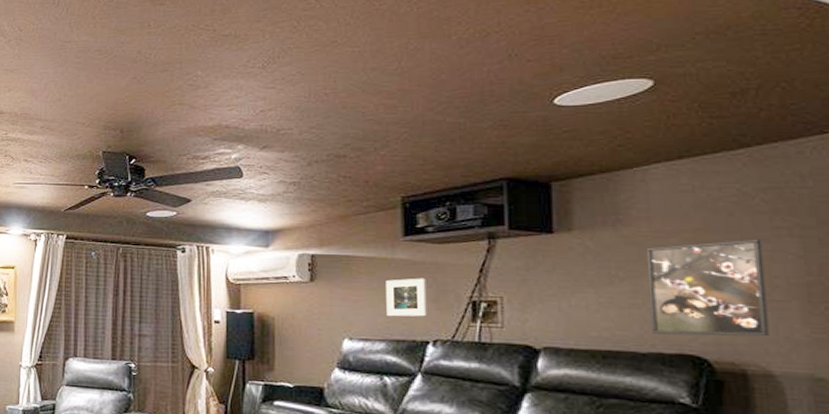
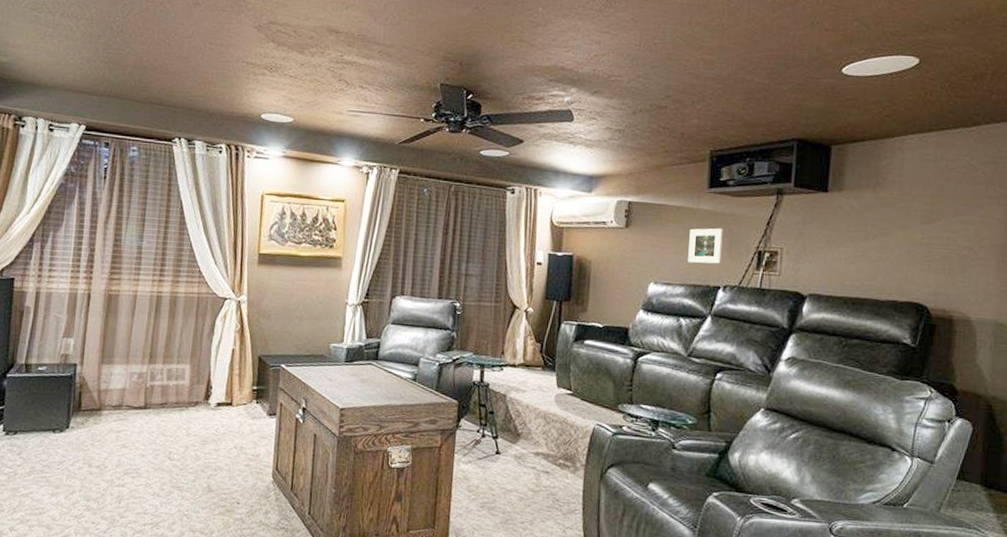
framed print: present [645,239,769,337] -> none [890,205,978,289]

